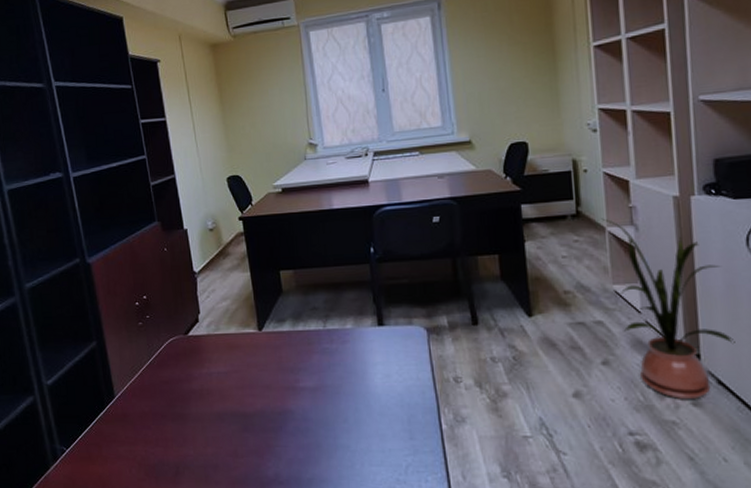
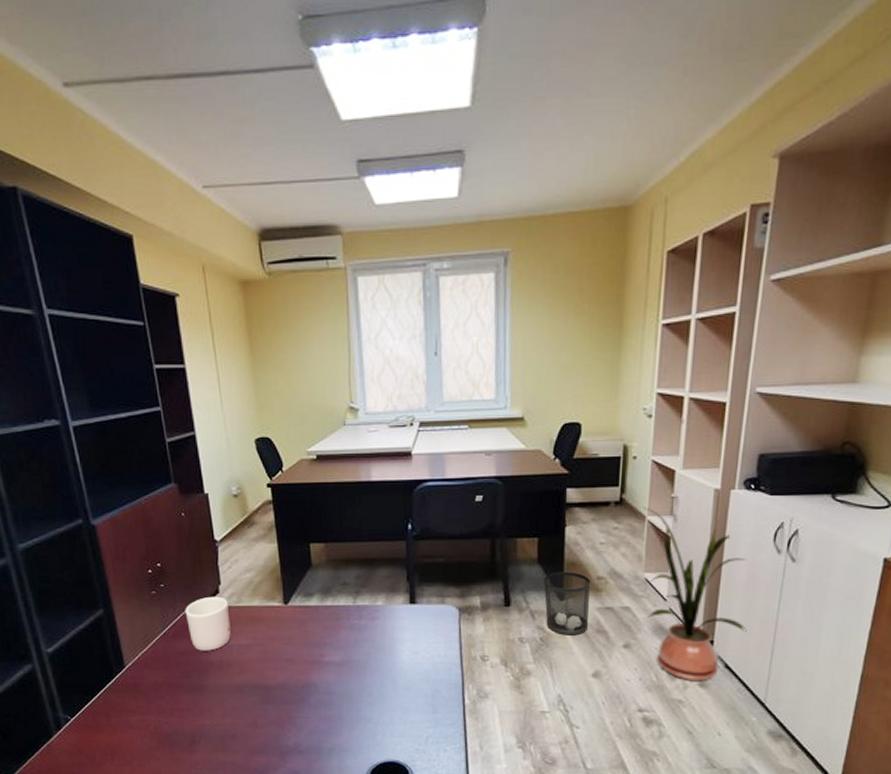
mug: none [168,325,211,379] -> present [185,596,231,651]
waste bin: none [509,287,562,354] -> present [543,571,591,636]

